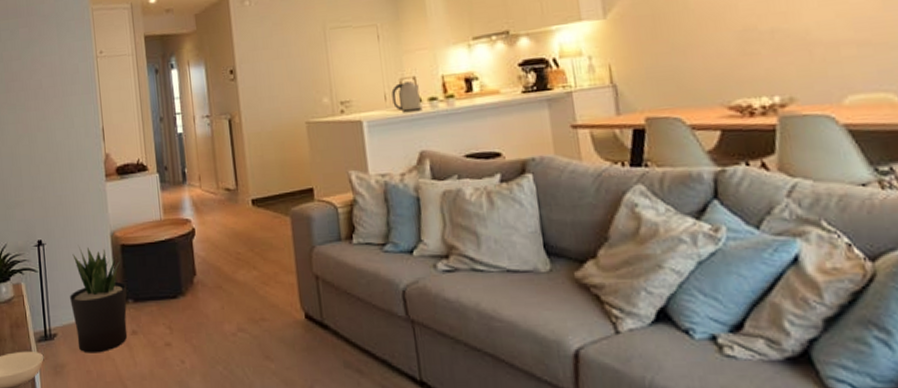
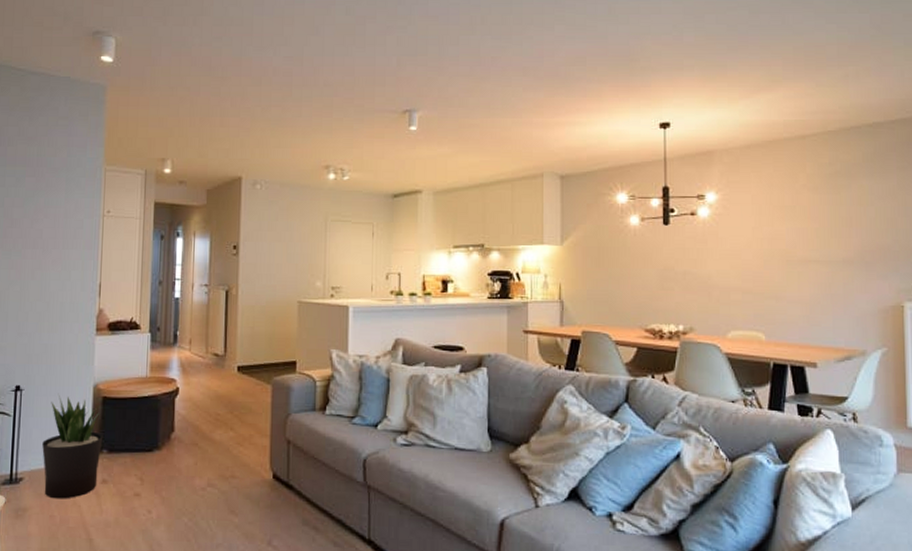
kettle: present [391,81,421,113] -> none [378,277,402,304]

